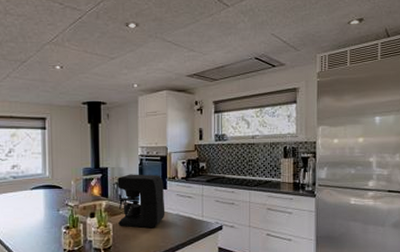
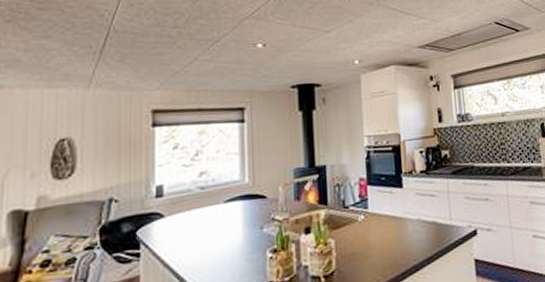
coffee maker: present [117,174,165,228] -> none [339,170,403,243]

